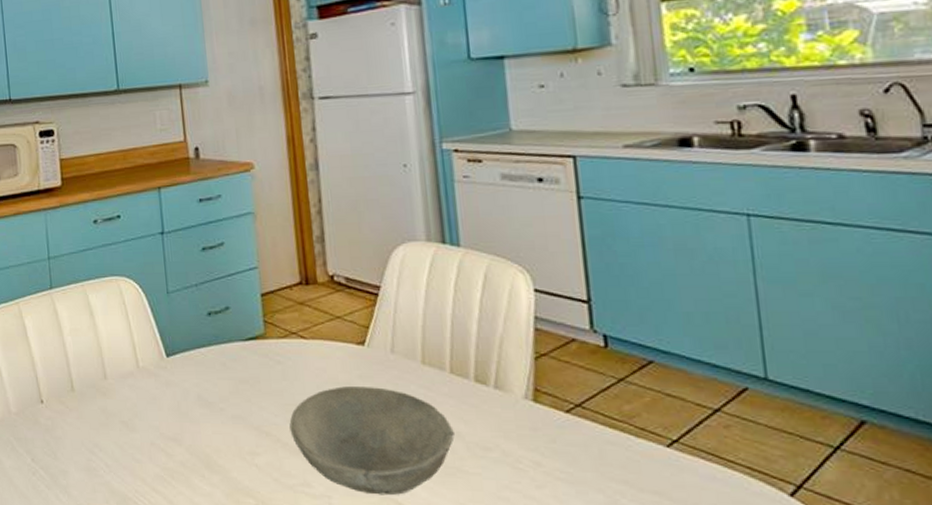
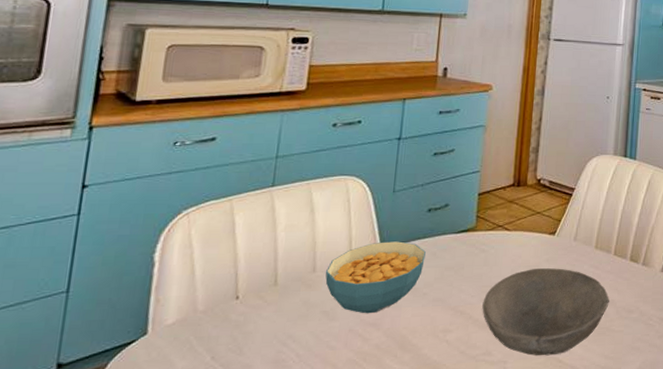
cereal bowl: none [116,348,215,428] -> present [325,241,426,314]

